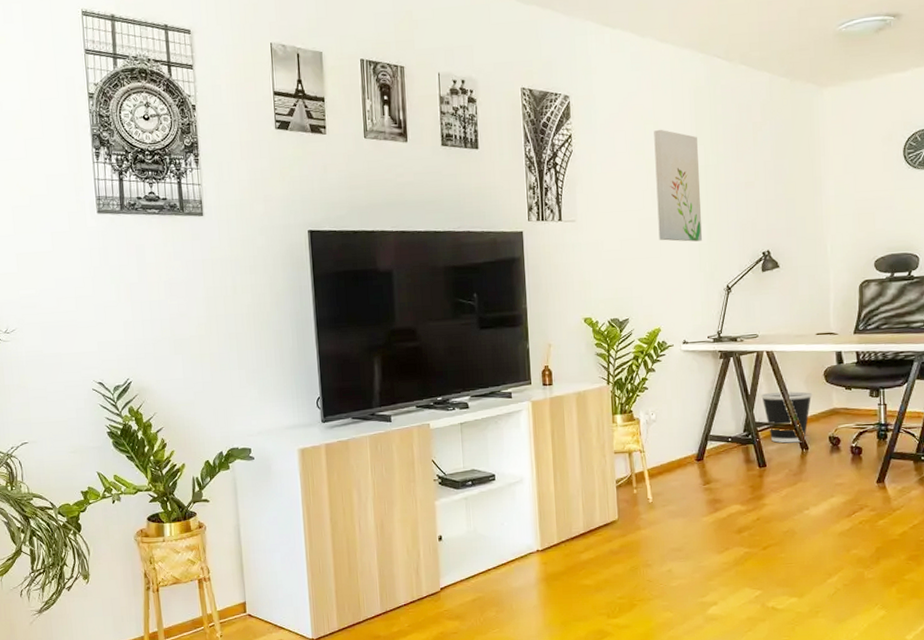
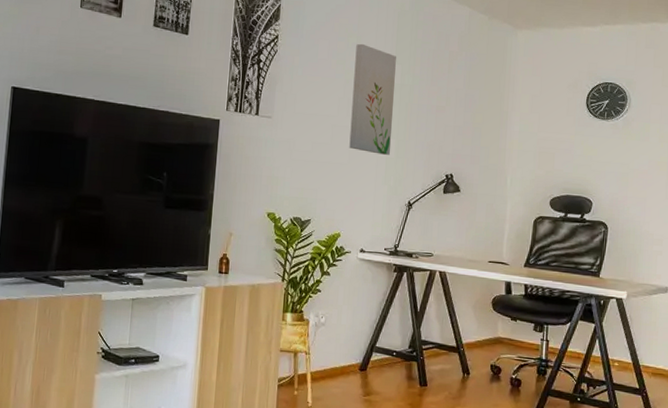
wastebasket: present [761,391,812,443] -> none [429,312,479,367]

